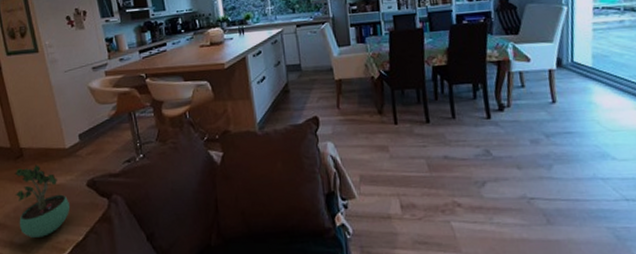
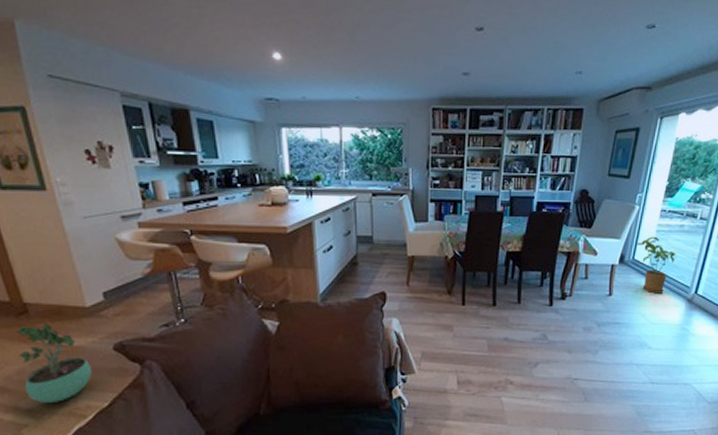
house plant: none [572,35,622,97] -> present [636,236,676,294]

